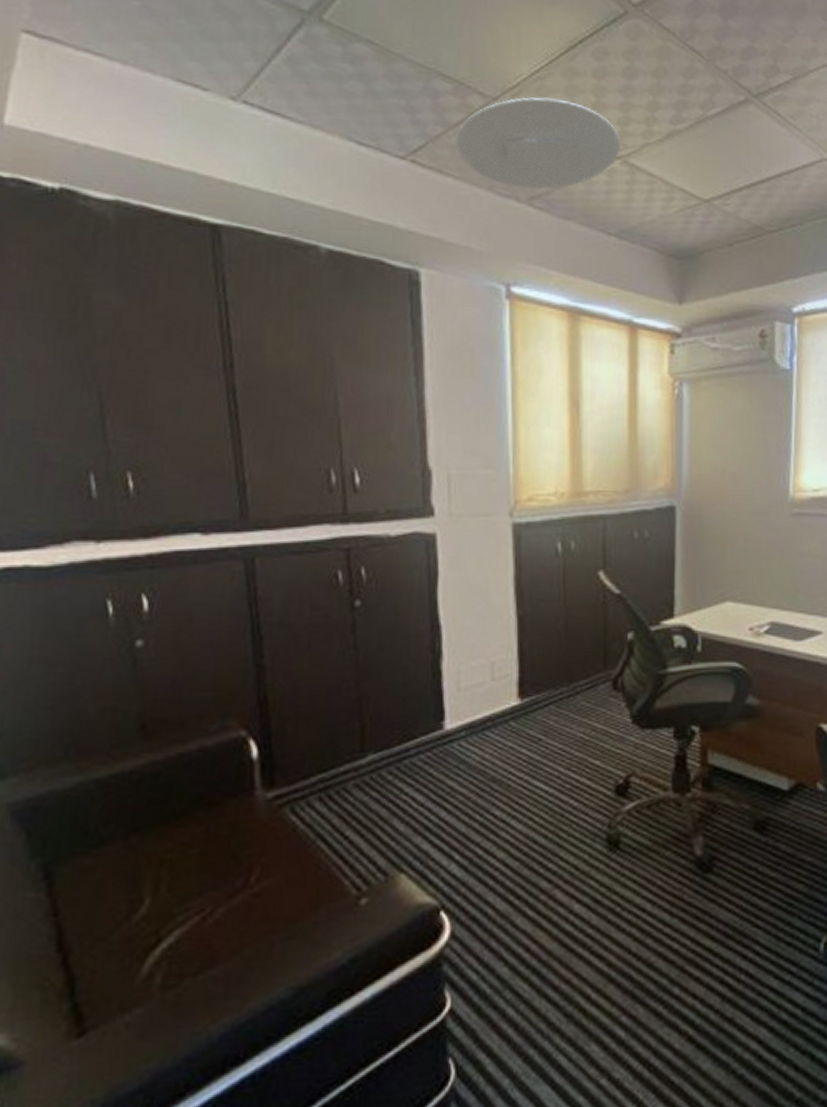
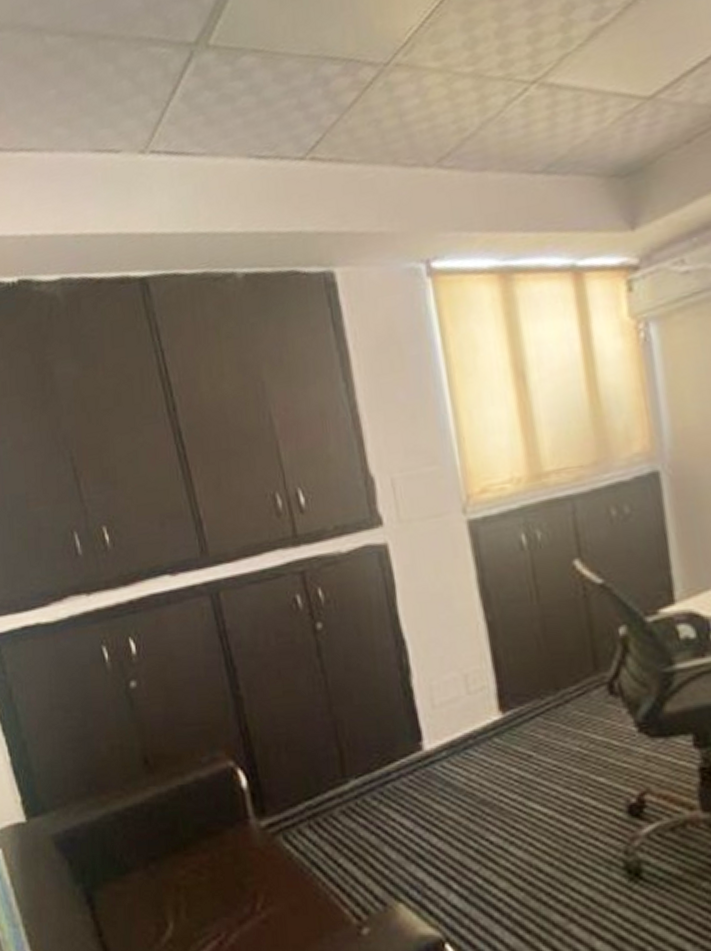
ceiling light: present [455,97,620,190] -> none [352,36,534,154]

